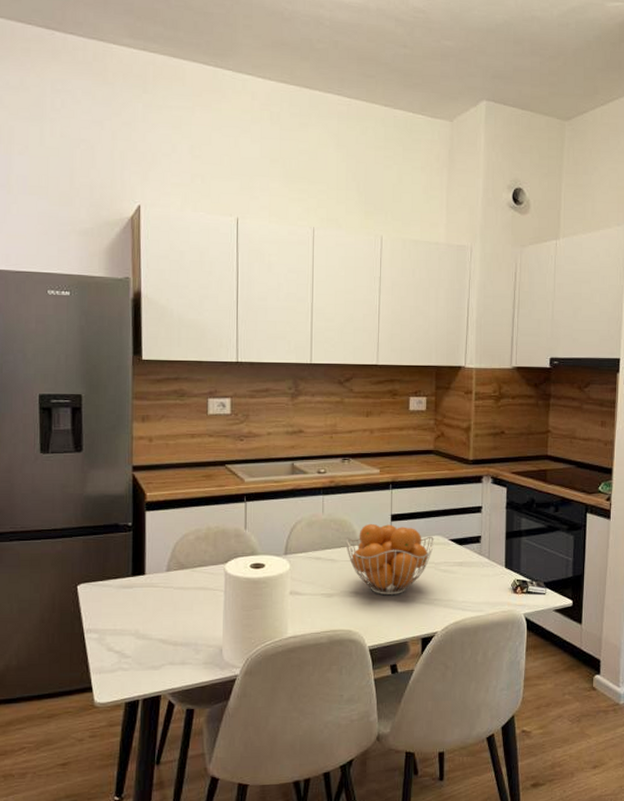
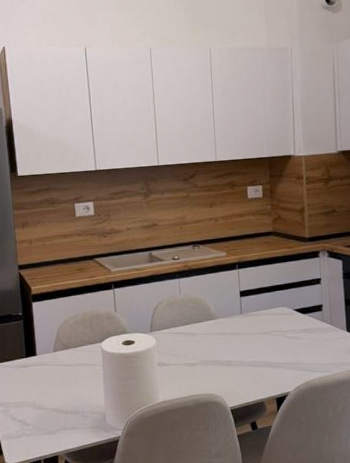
fruit basket: present [344,523,434,596] -> none [201,300,280,362]

